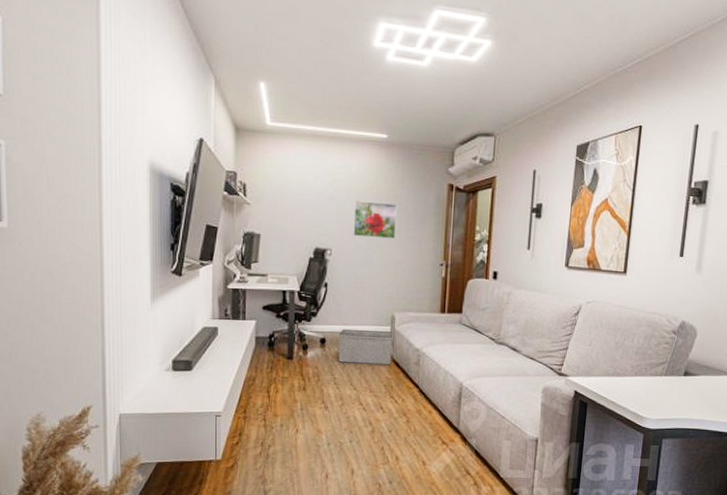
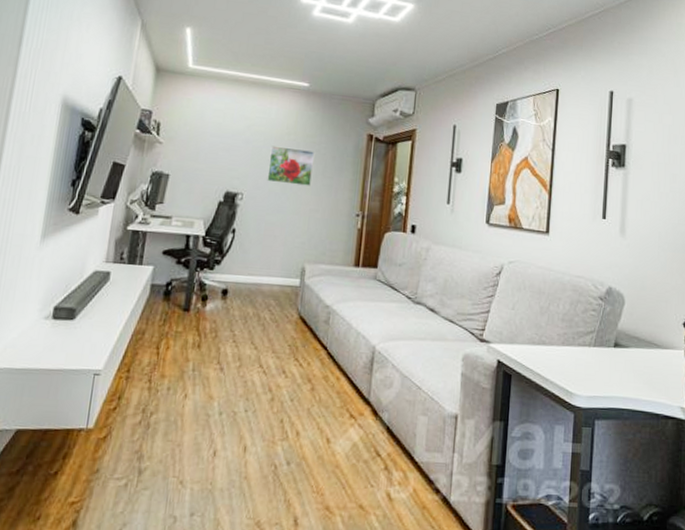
storage bin: present [339,328,393,365] -> none [240,279,302,322]

